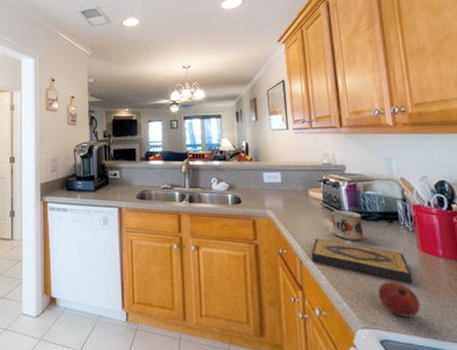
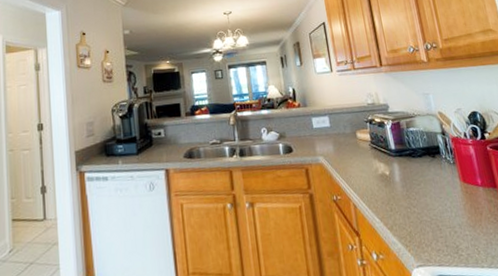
hardback book: present [311,238,413,283] -> none [364,180,458,216]
mug: present [331,211,365,240] -> none [379,149,412,179]
apple: present [377,281,421,317] -> none [428,214,467,250]

